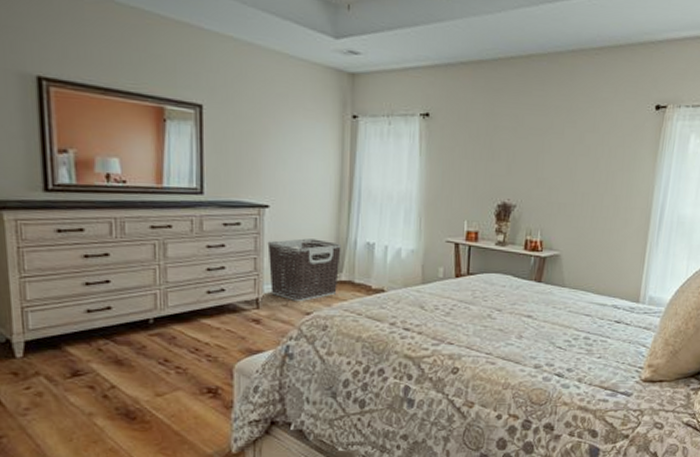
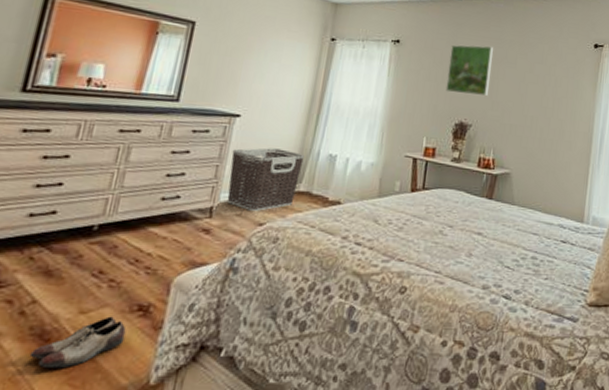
shoe: none [121,398,201,441] -> present [29,316,126,369]
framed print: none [485,114,536,172] -> present [445,44,493,96]

